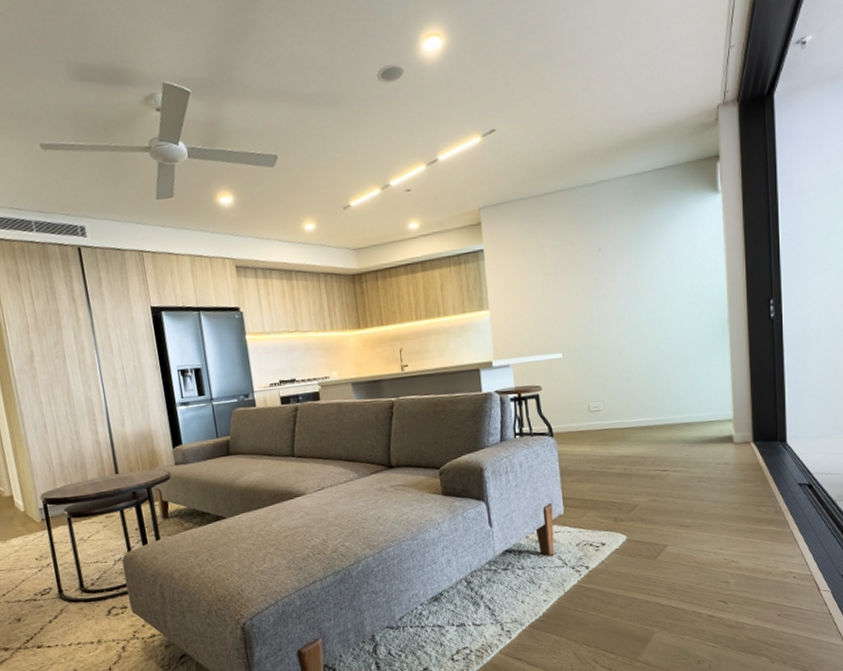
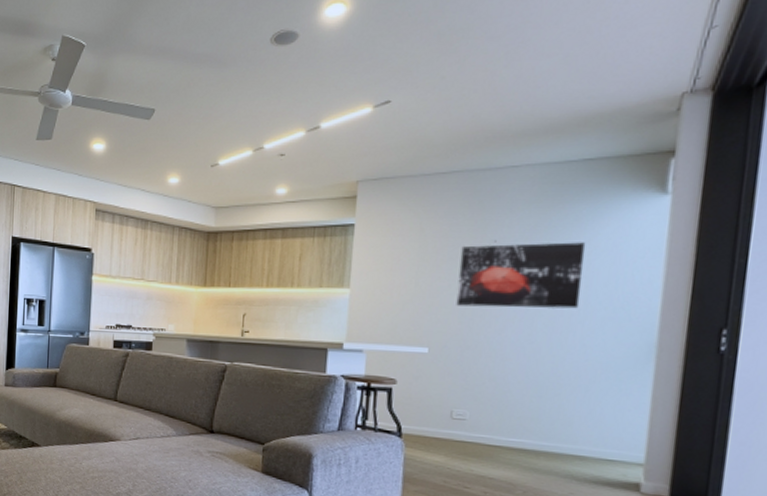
wall art: none [574,242,670,312] -> present [456,242,586,309]

